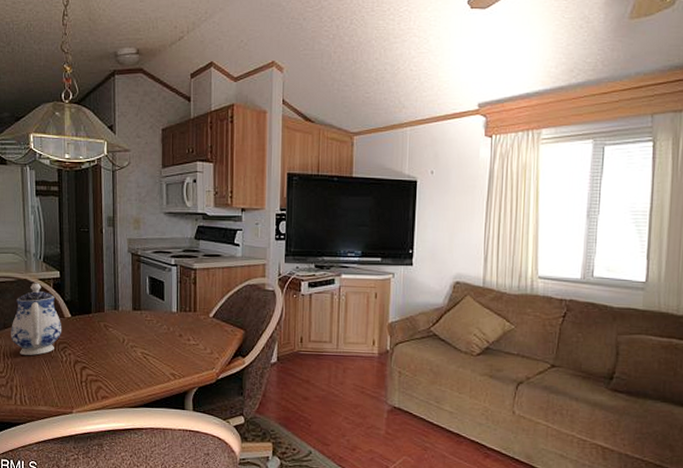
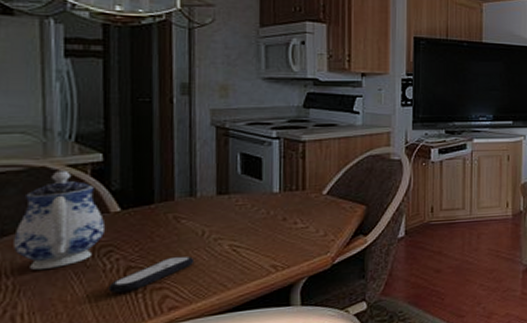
remote control: none [64,357,118,381] -> present [108,256,195,294]

